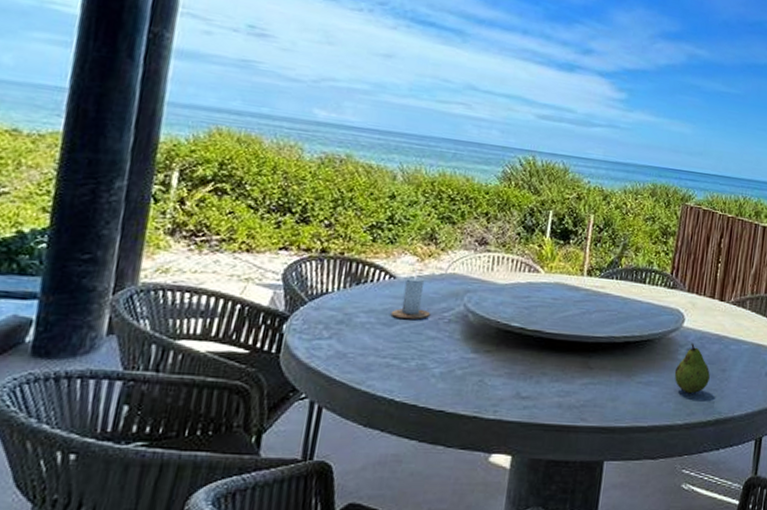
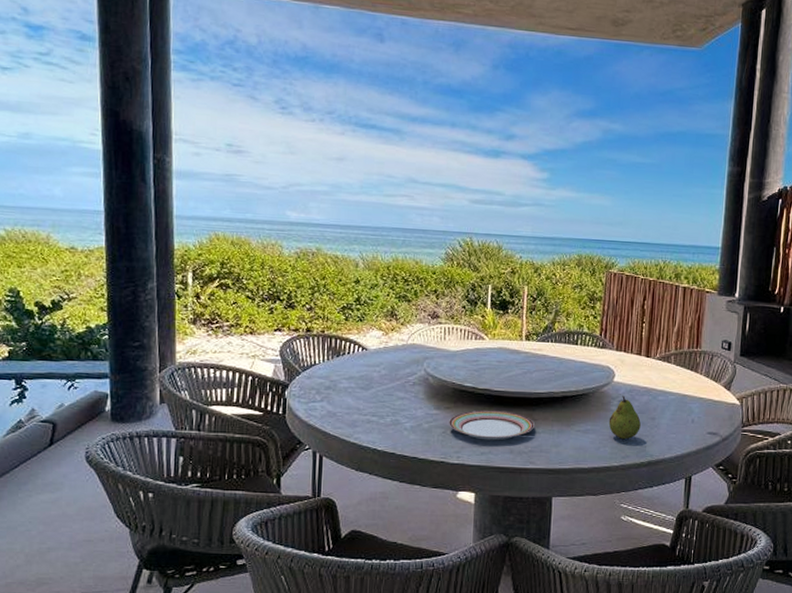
candle: present [390,266,431,319] -> none [366,339,398,383]
plate: none [486,354,590,392] -> present [448,409,534,441]

